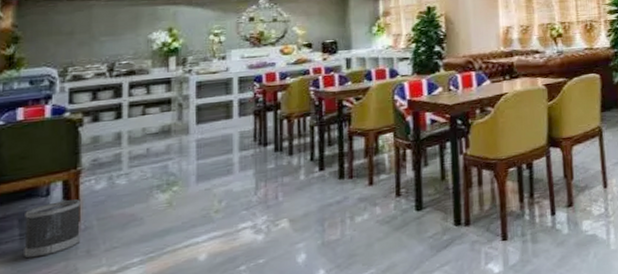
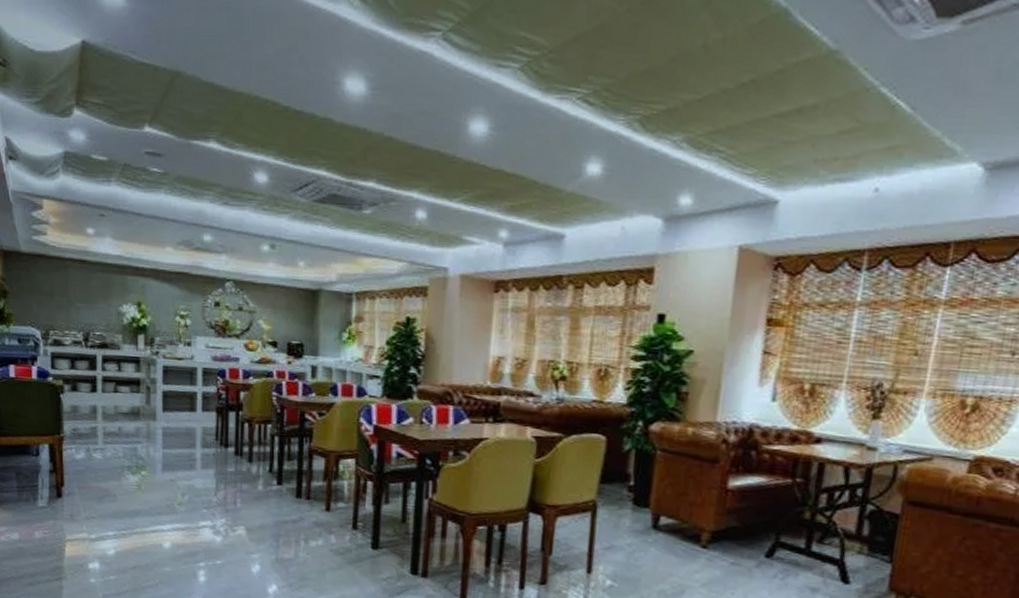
wastebasket: present [24,199,80,259] -> none [20,463,65,512]

